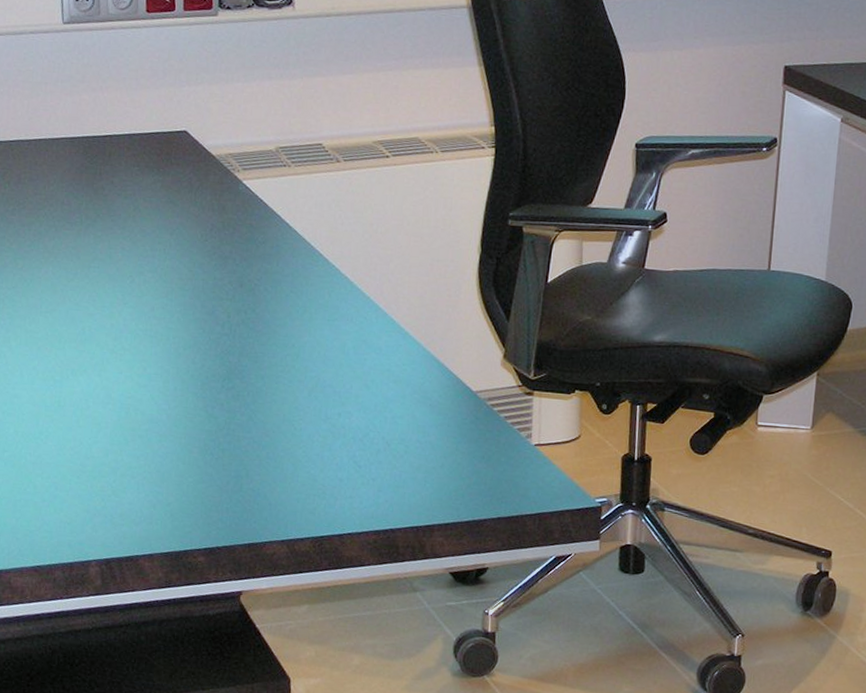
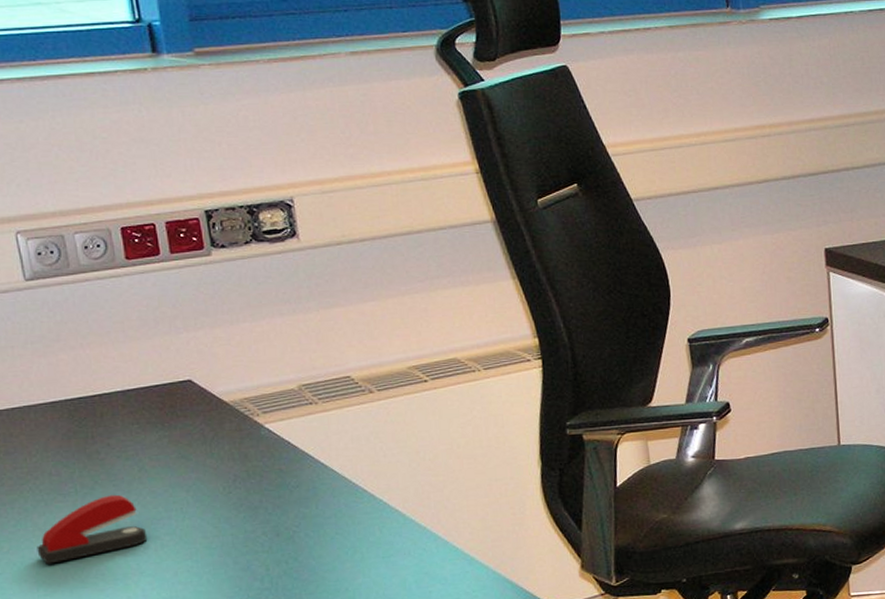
stapler: none [44,228,134,285] -> present [37,494,148,564]

